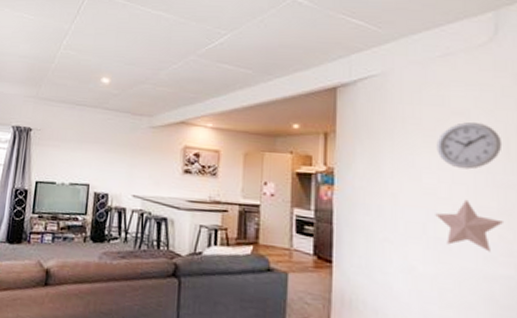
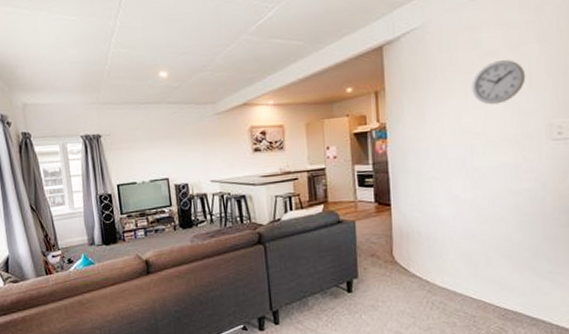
decorative star: present [435,199,503,253] -> none [472,131,526,172]

